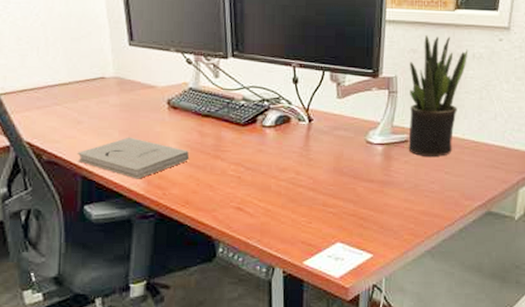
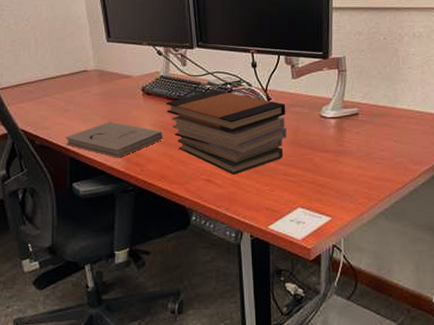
book stack: none [194,106,329,203] -> present [165,89,287,175]
potted plant: present [408,34,468,158] -> none [356,18,409,128]

